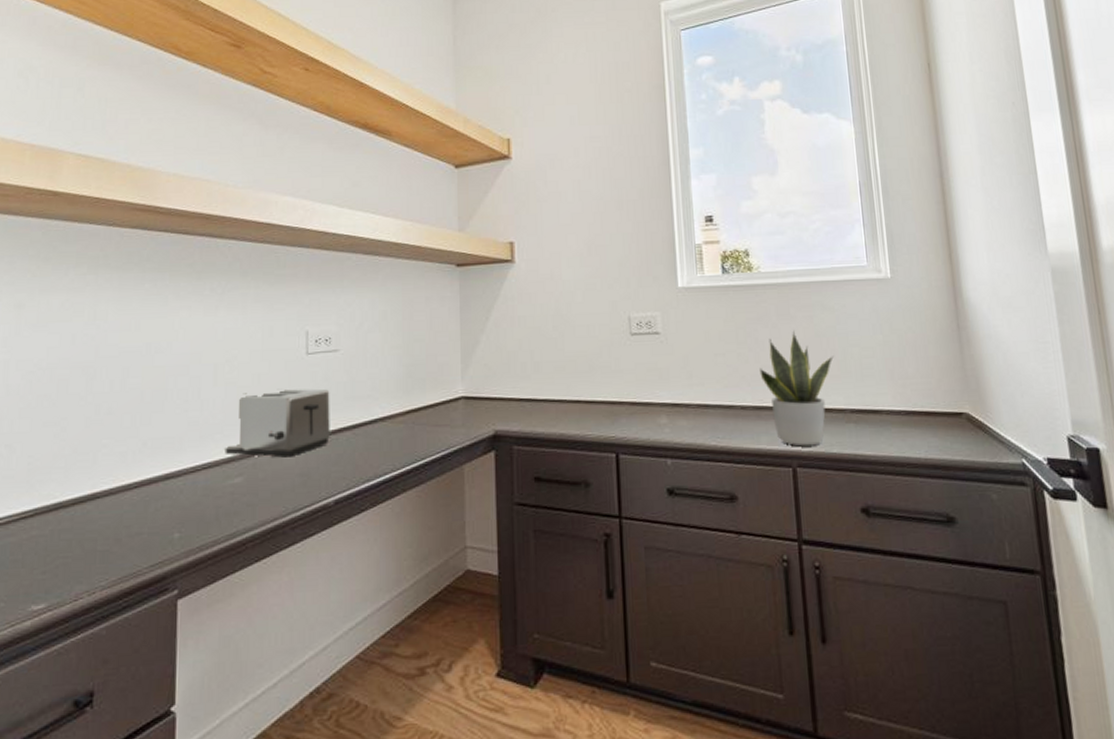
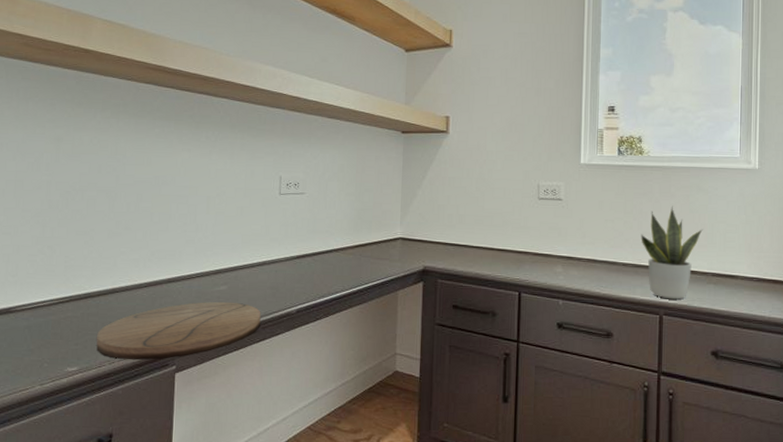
cutting board: none [71,497,289,589] -> present [96,301,261,361]
toaster: present [225,388,330,458] -> none [213,220,297,274]

